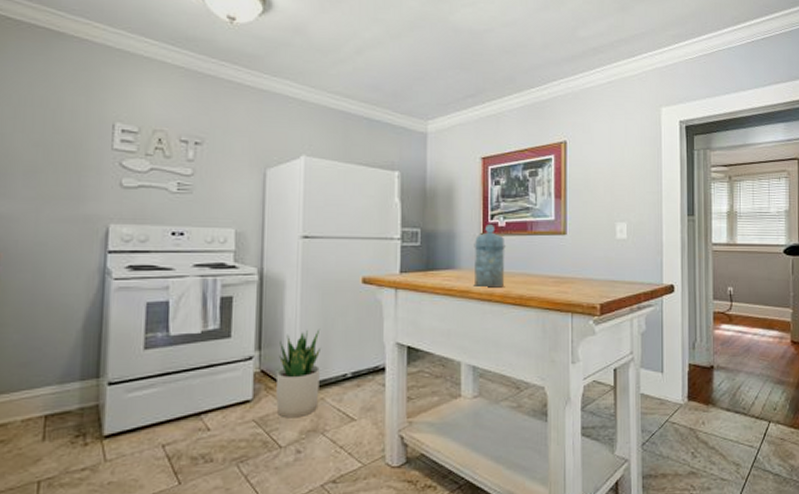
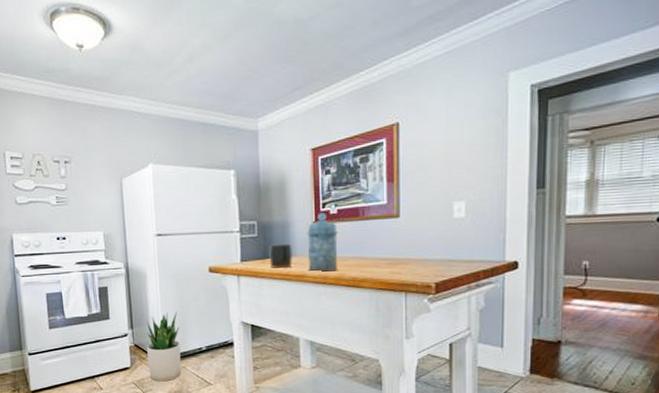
mug: none [432,255,457,282] -> present [269,243,293,268]

